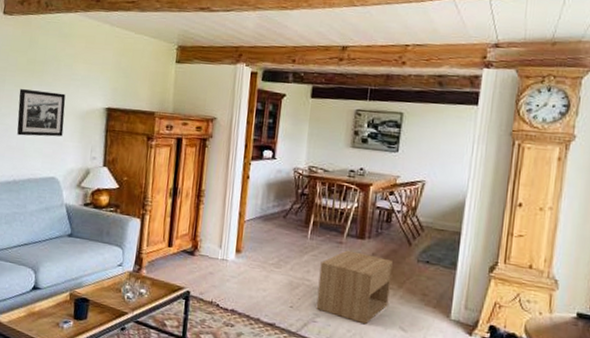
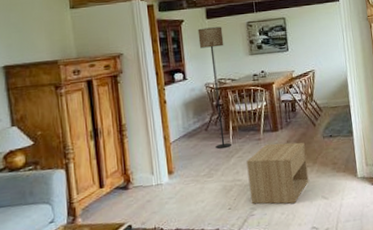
floor lamp: none [290,107,326,242] -> present [197,26,231,149]

